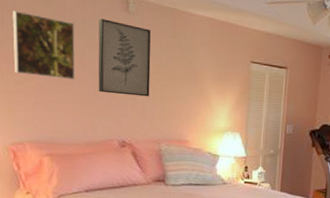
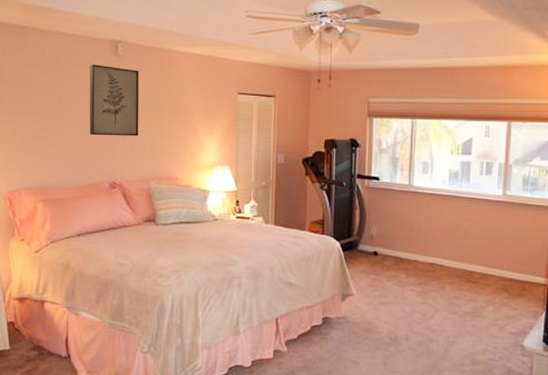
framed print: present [12,10,75,80] -> none [11,64,68,125]

